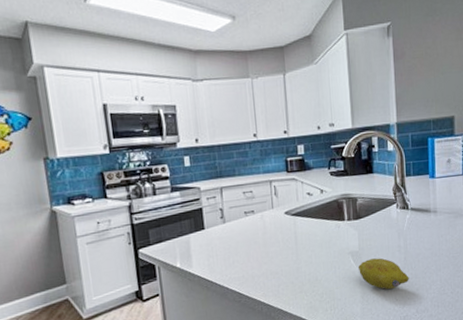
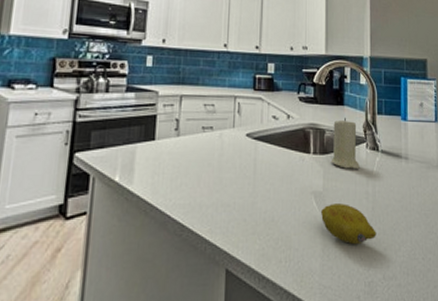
candle: none [364,184,391,229] -> present [331,118,360,170]

